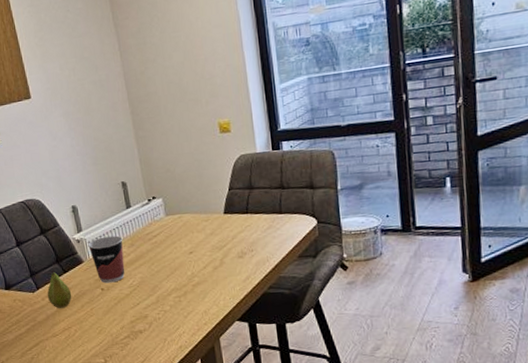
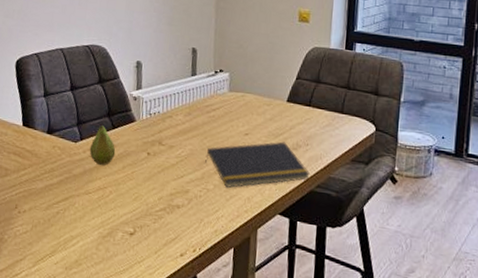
cup: present [88,235,125,283] -> none [144,99,181,149]
notepad: none [156,252,260,305] -> present [205,141,310,188]

